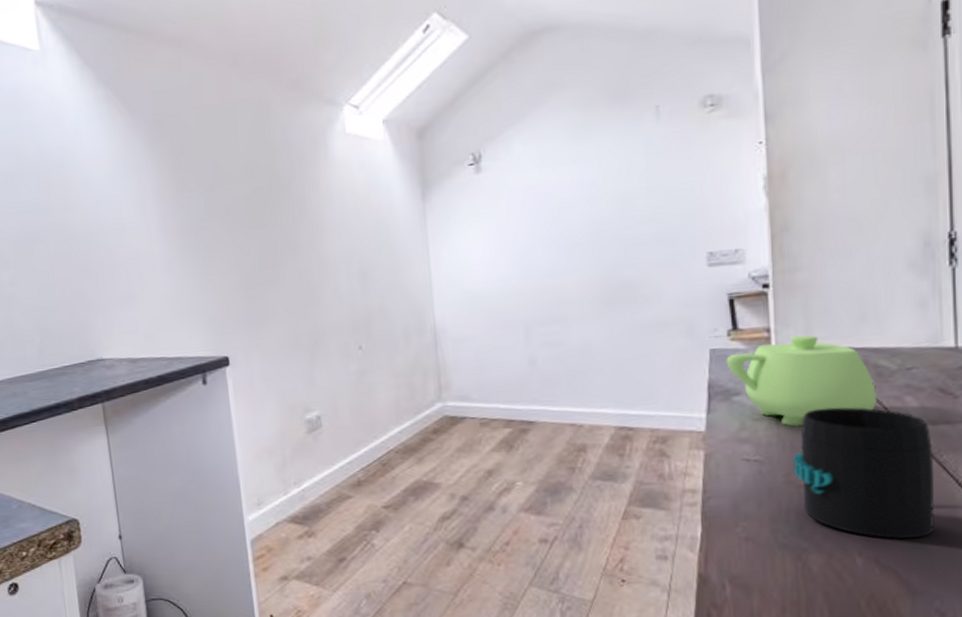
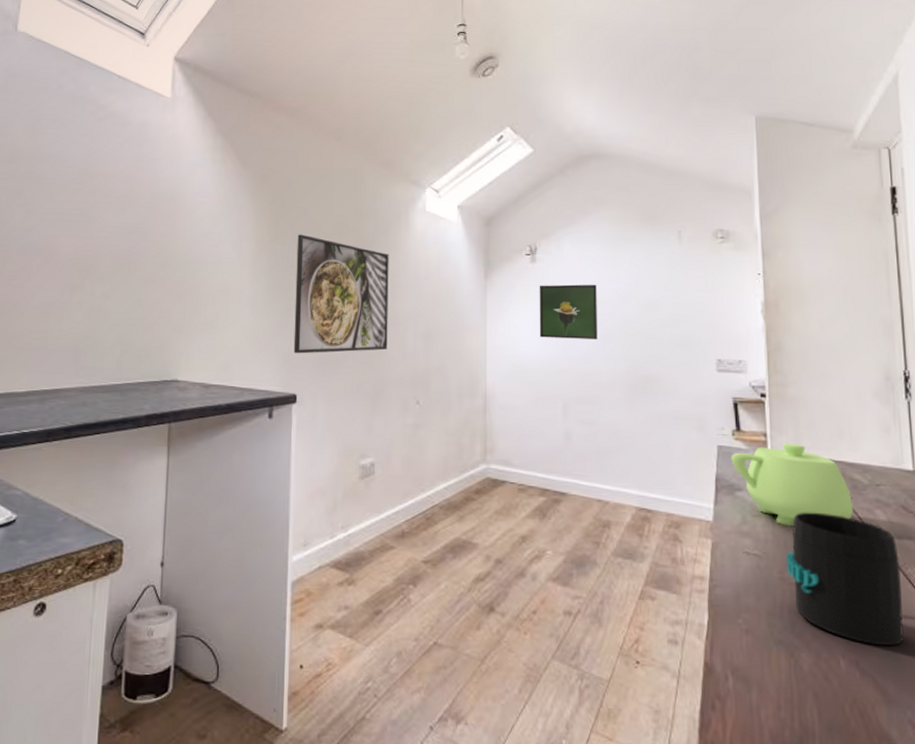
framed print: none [204,183,320,314] -> present [293,234,389,354]
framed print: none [487,186,561,258] -> present [539,284,597,339]

